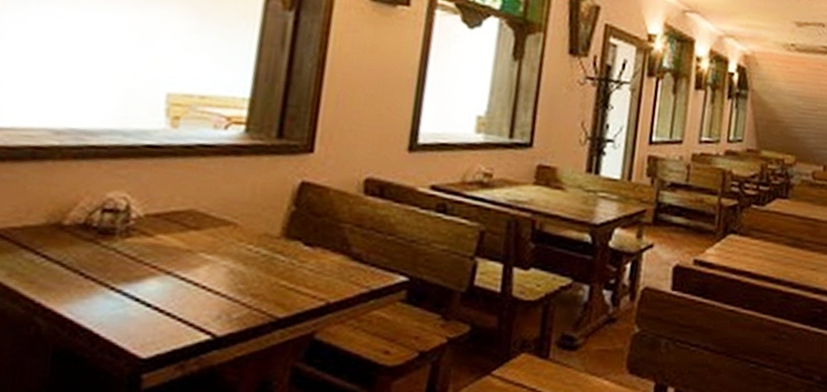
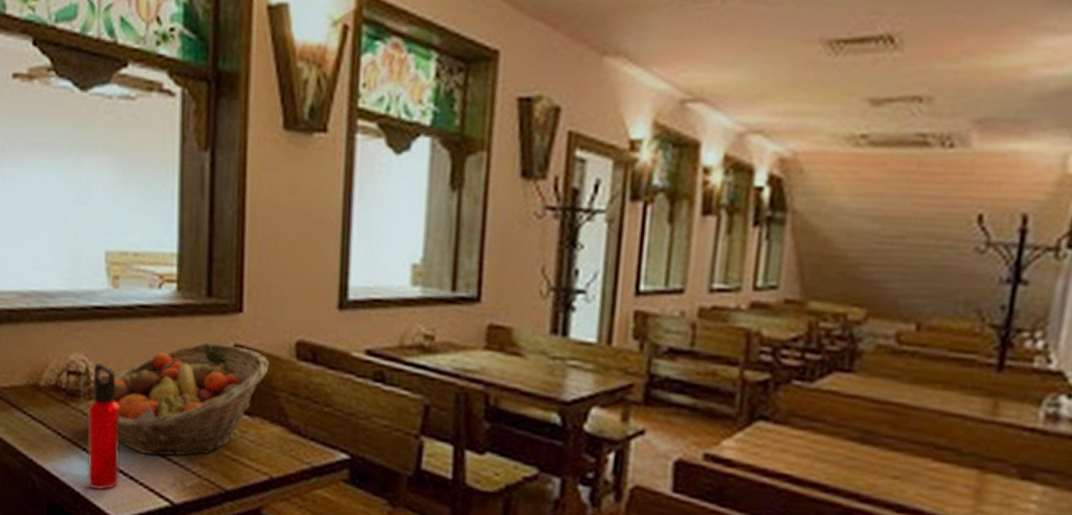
water bottle: none [111,201,164,330] -> present [87,363,120,491]
fruit basket: none [131,180,336,290] -> present [93,342,269,456]

